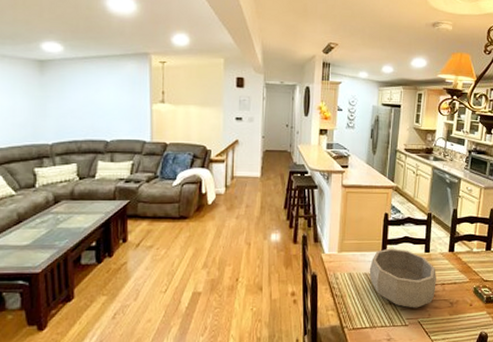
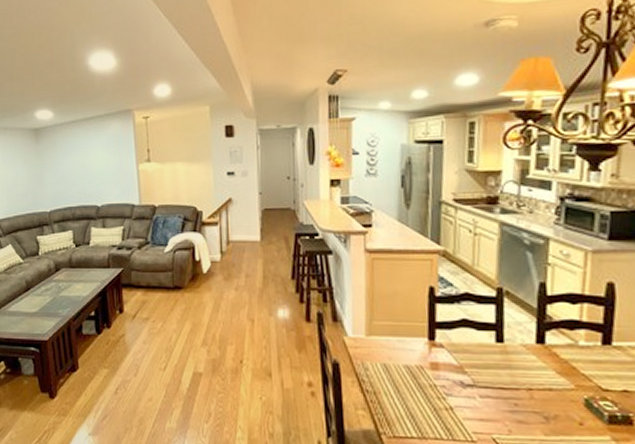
decorative bowl: present [369,248,436,308] -> none [411,333,518,419]

